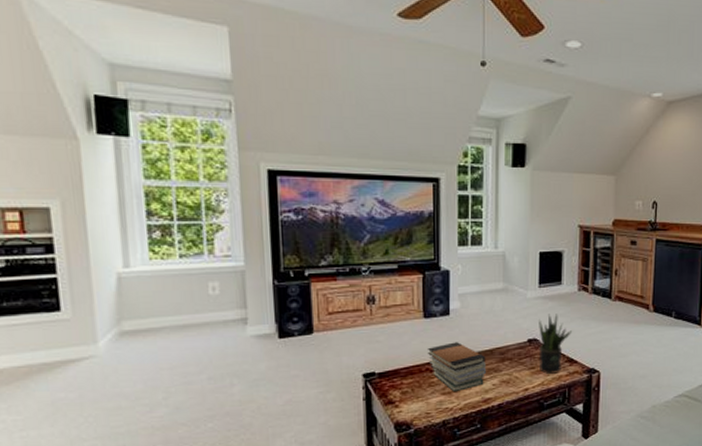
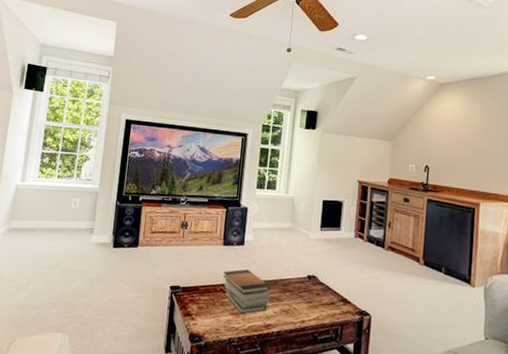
potted plant: present [538,313,573,374] -> none [316,255,348,311]

